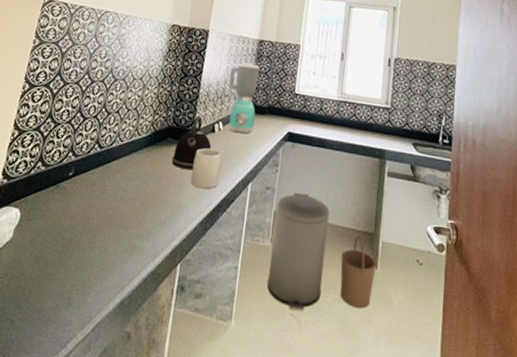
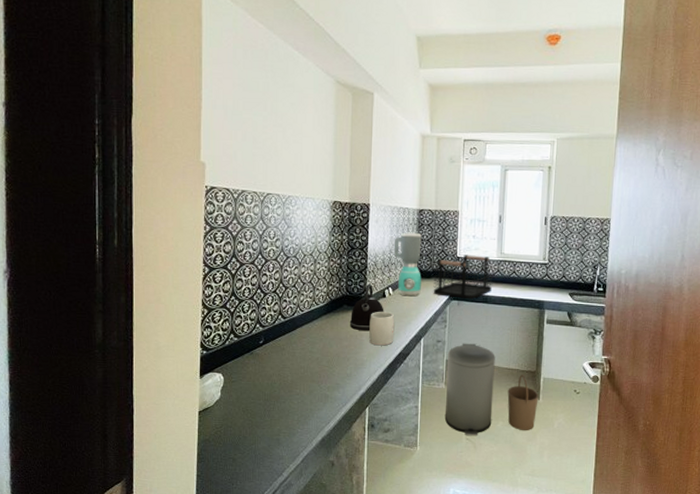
dish rack: none [266,91,333,143] -> present [433,254,493,300]

